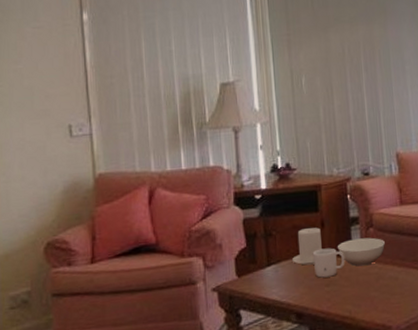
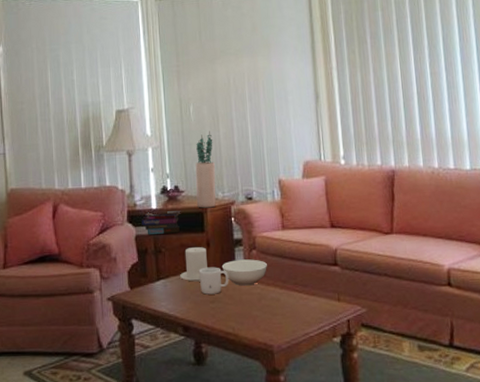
books: none [250,190,293,217] -> present [142,211,181,234]
vase: none [308,103,331,187] -> present [195,130,216,208]

